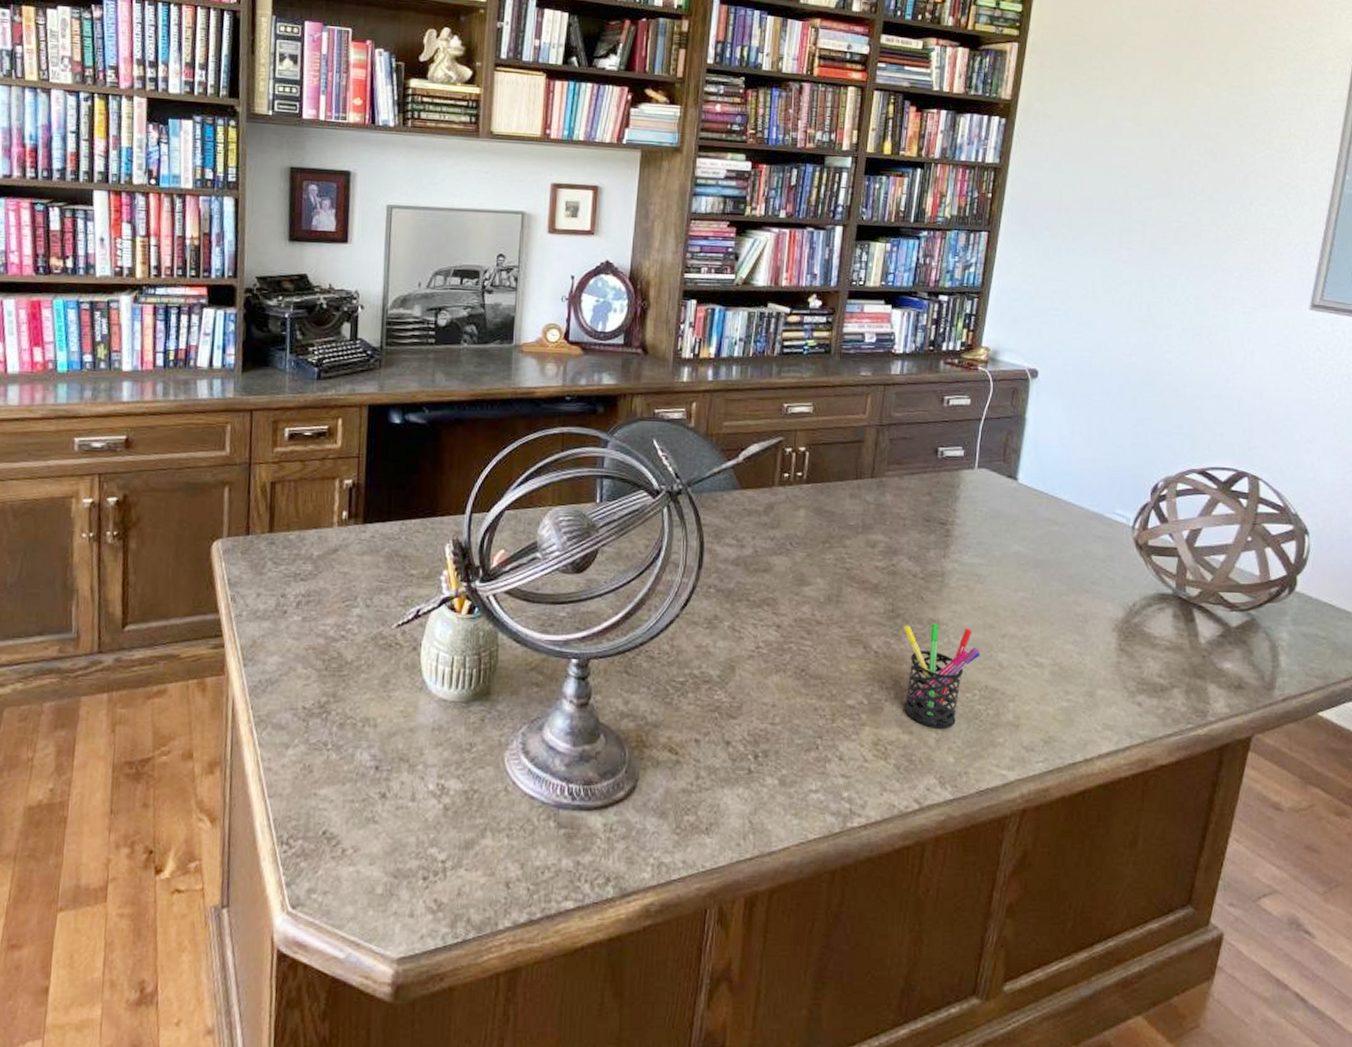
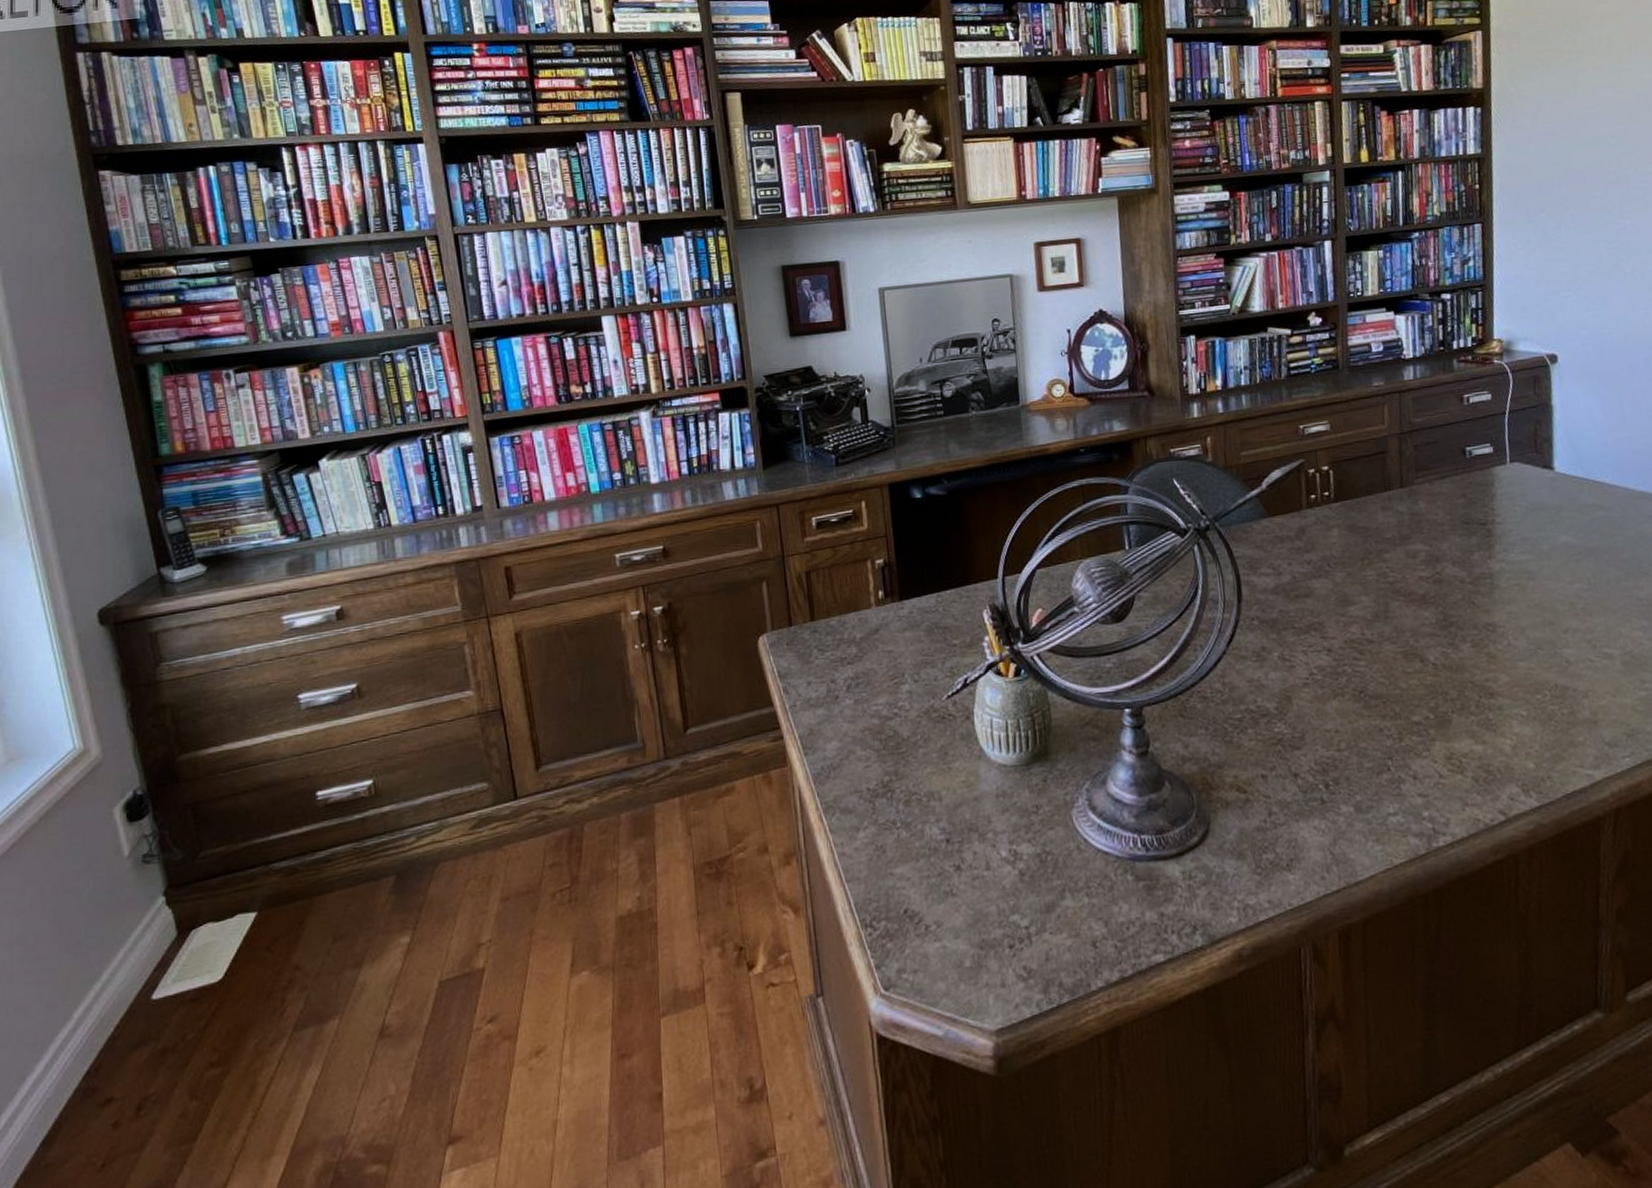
pen holder: present [904,623,980,729] -> none [1459,627,1544,735]

